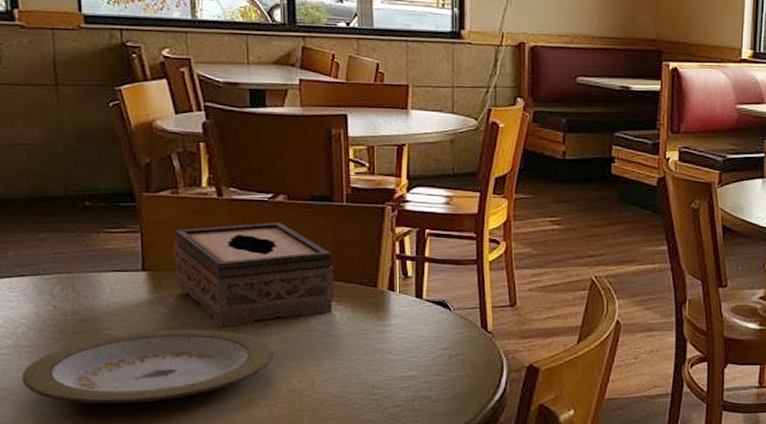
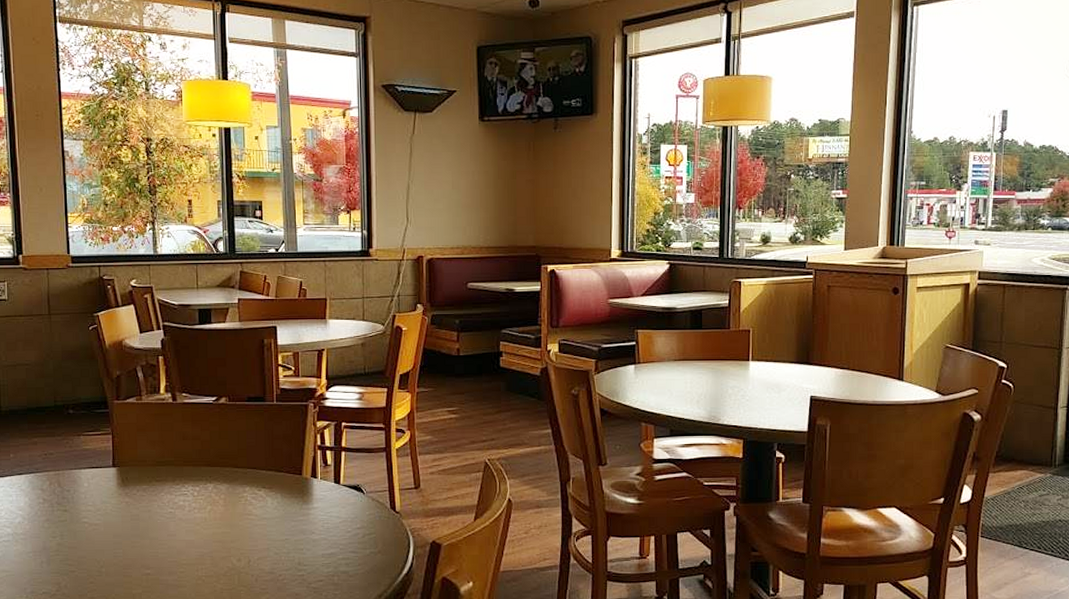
plate: present [21,329,274,404] -> none [17,516,217,582]
tissue box: present [175,222,334,327] -> none [138,421,267,514]

